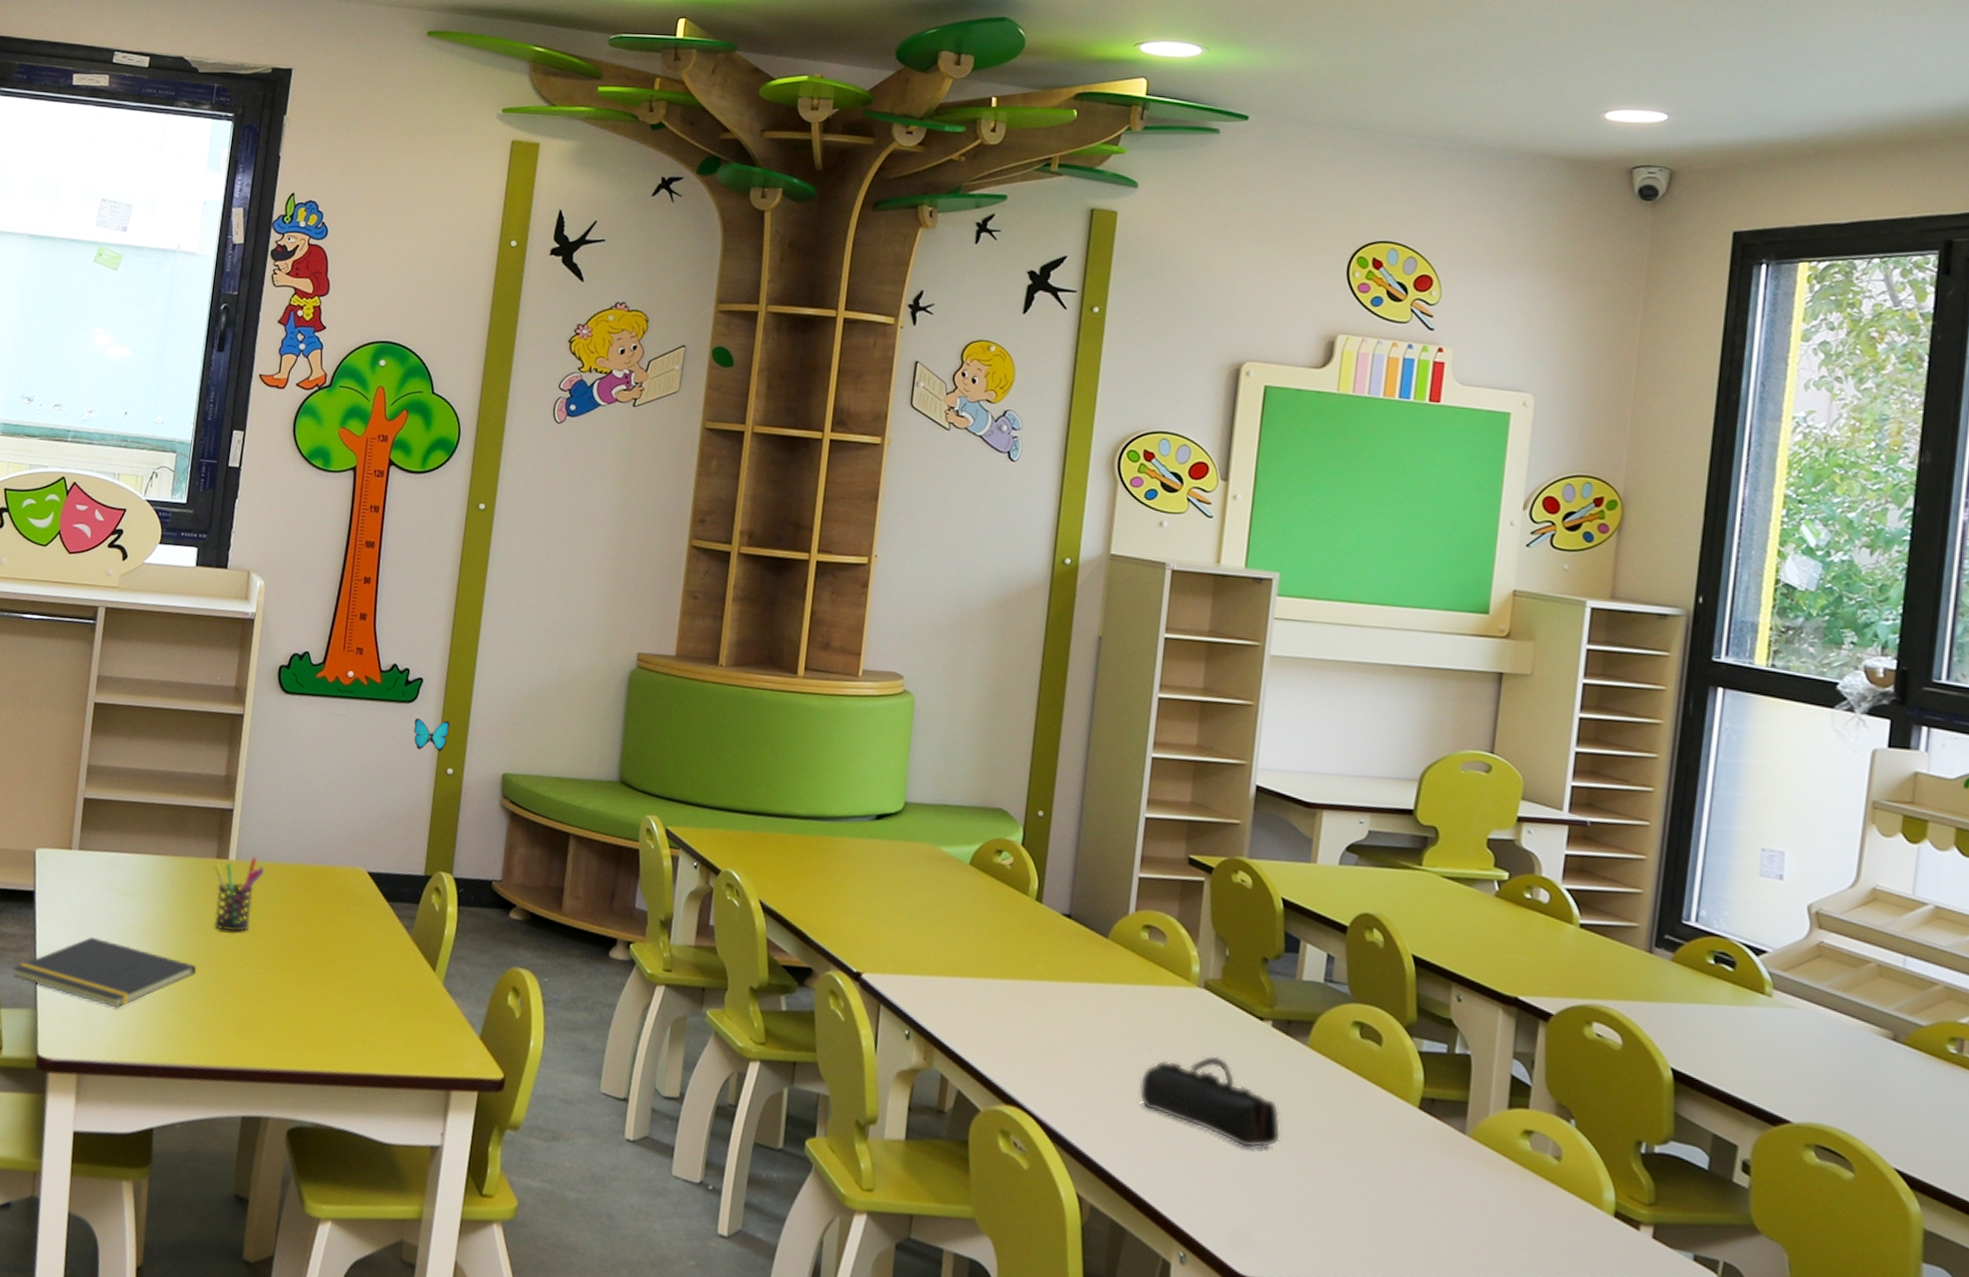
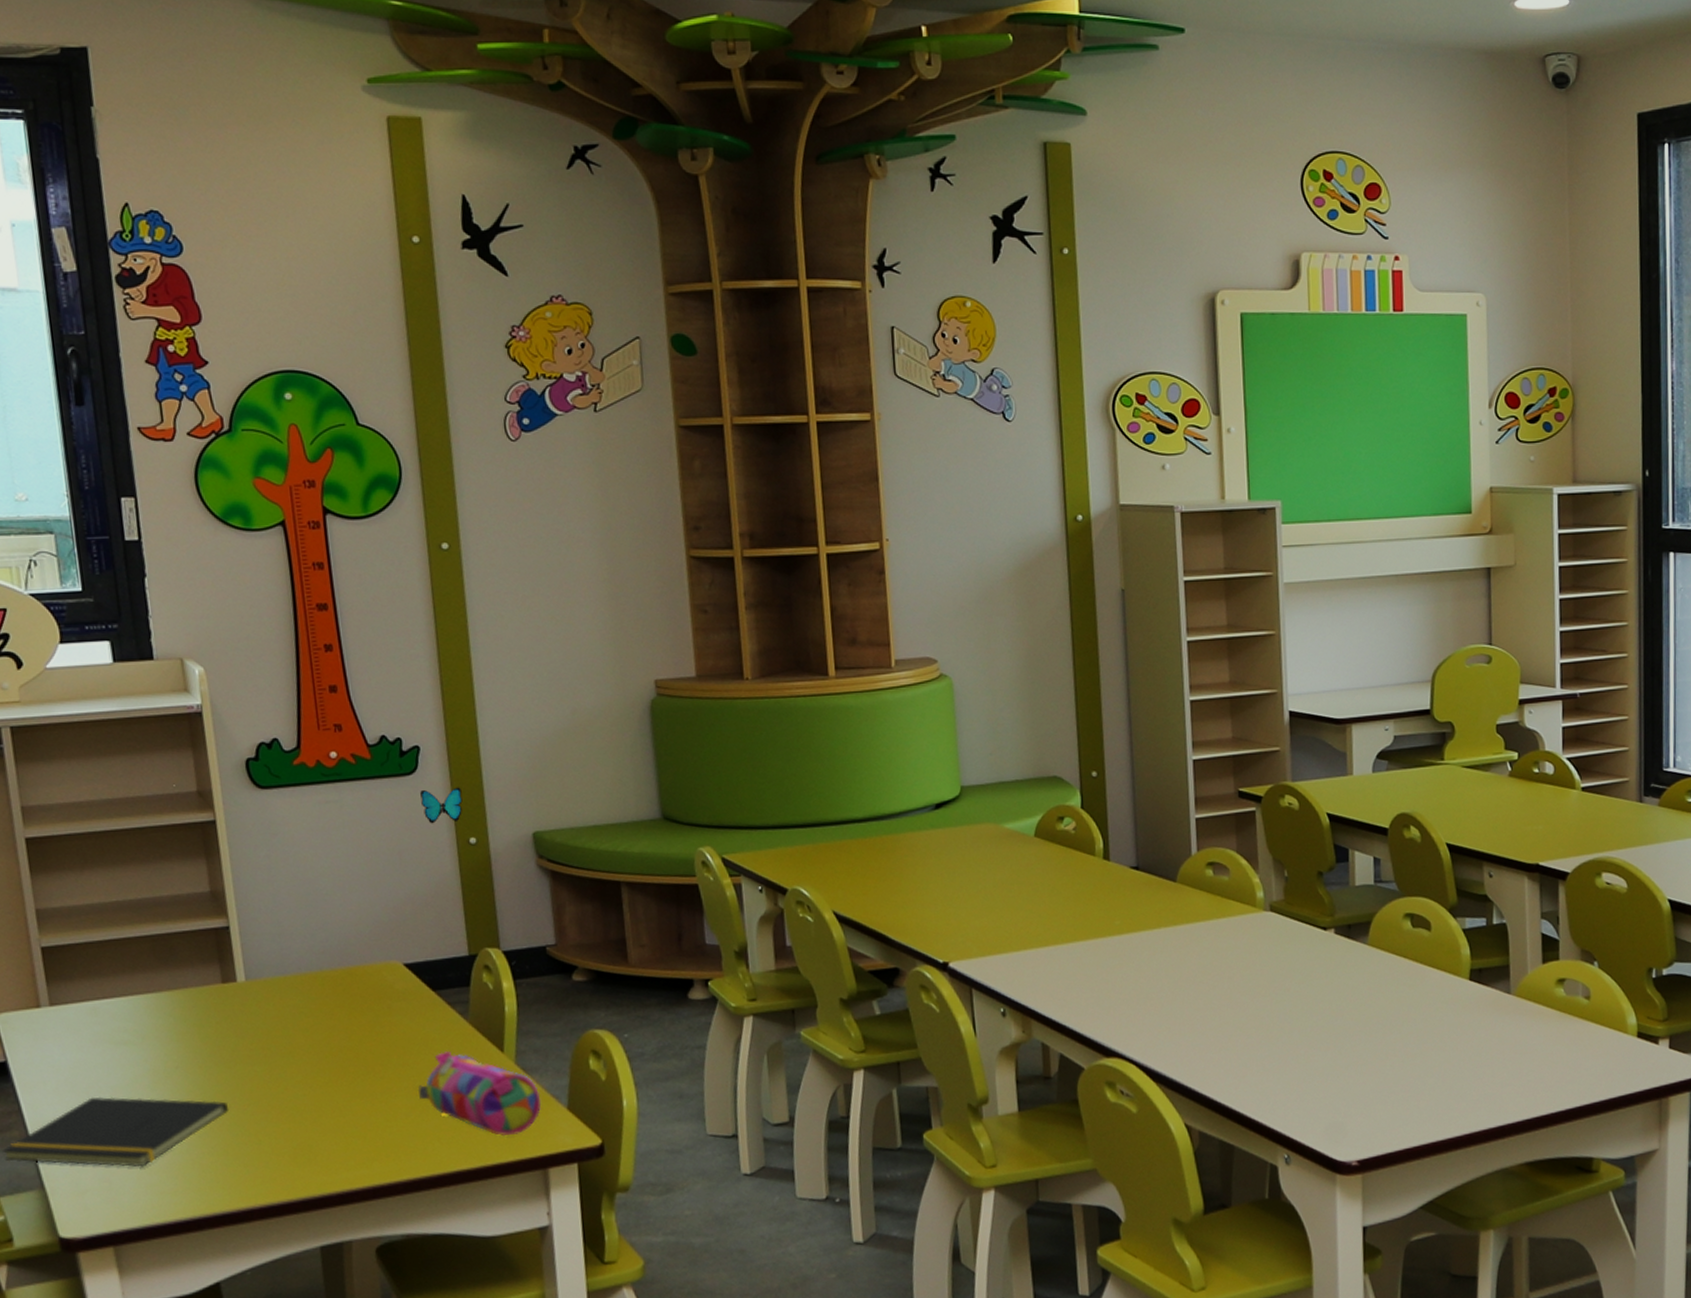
pen holder: present [213,856,265,932] -> none [221,972,283,1059]
pencil case: none [354,959,459,1052] -> present [417,1051,542,1137]
pencil case: present [1138,1055,1281,1149] -> none [1225,971,1356,1049]

